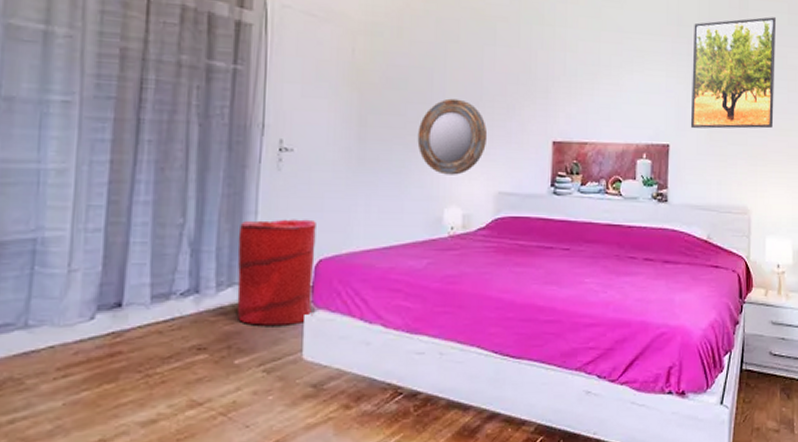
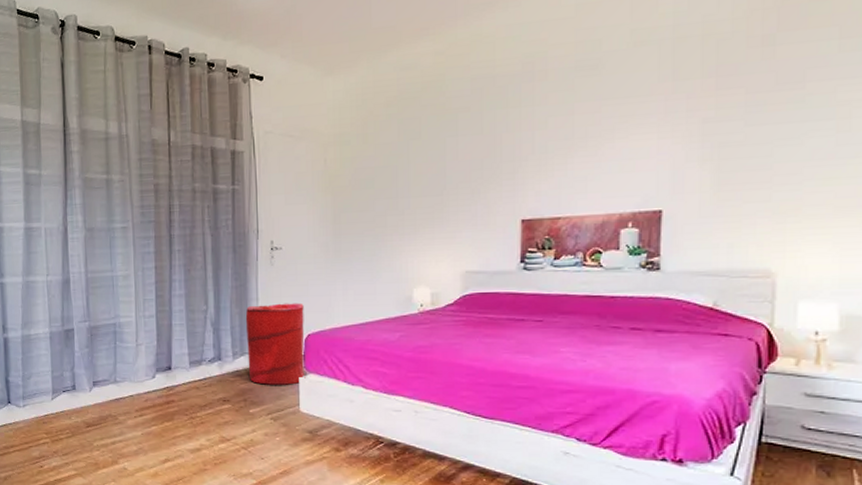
home mirror: present [417,98,488,175] -> none [385,190,453,259]
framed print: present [690,17,776,129] -> none [690,47,819,191]

